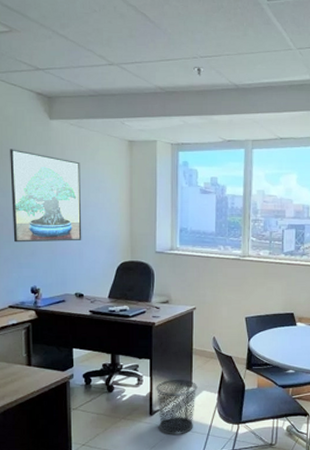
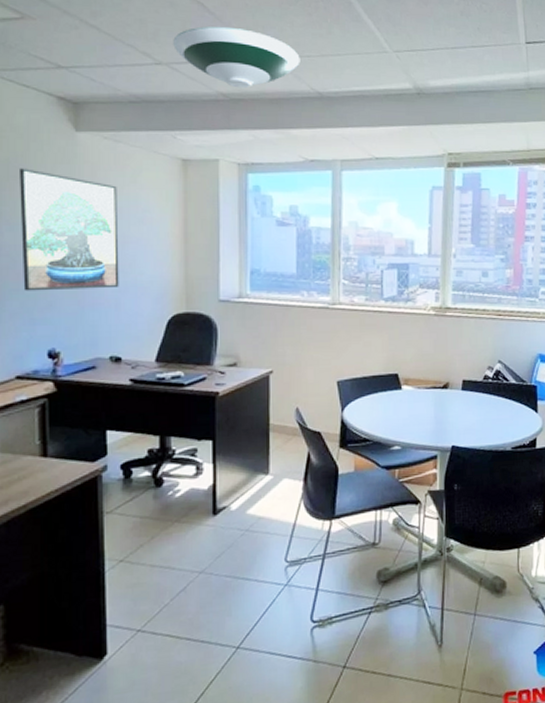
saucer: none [122,32,221,83] -> present [173,26,300,89]
waste bin: present [155,378,198,434] -> none [220,464,277,539]

